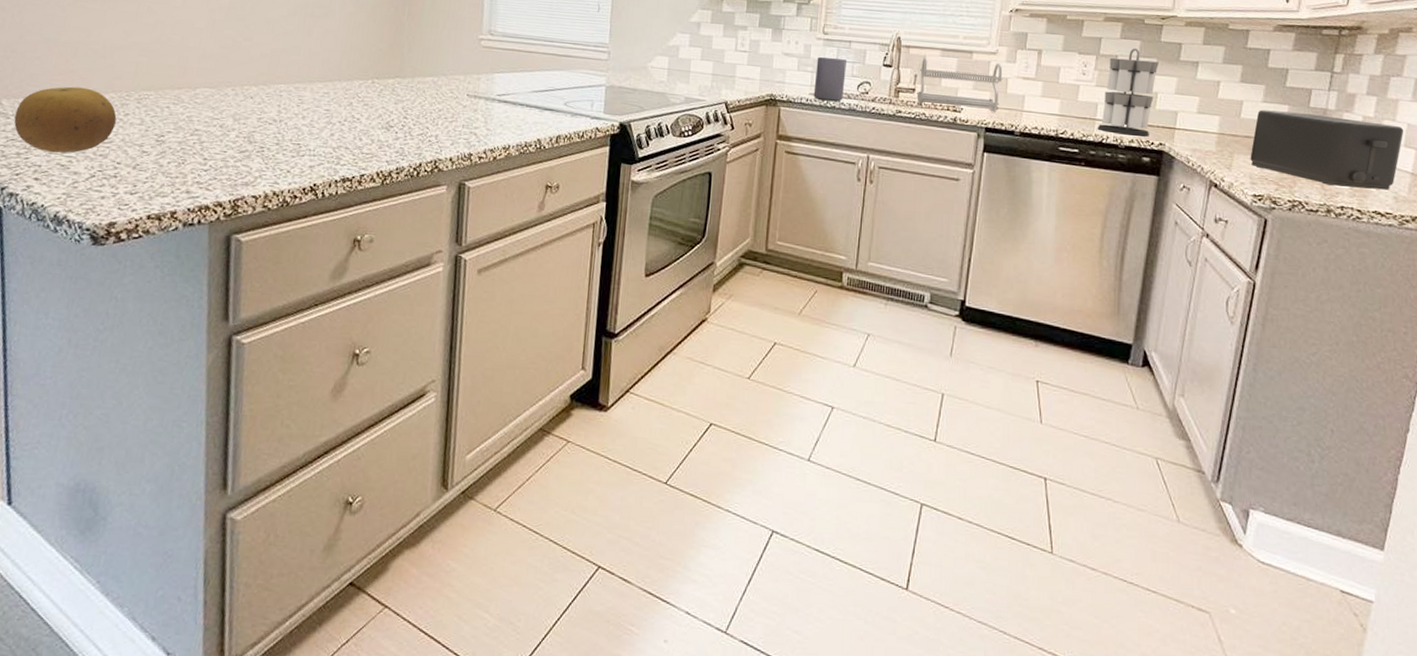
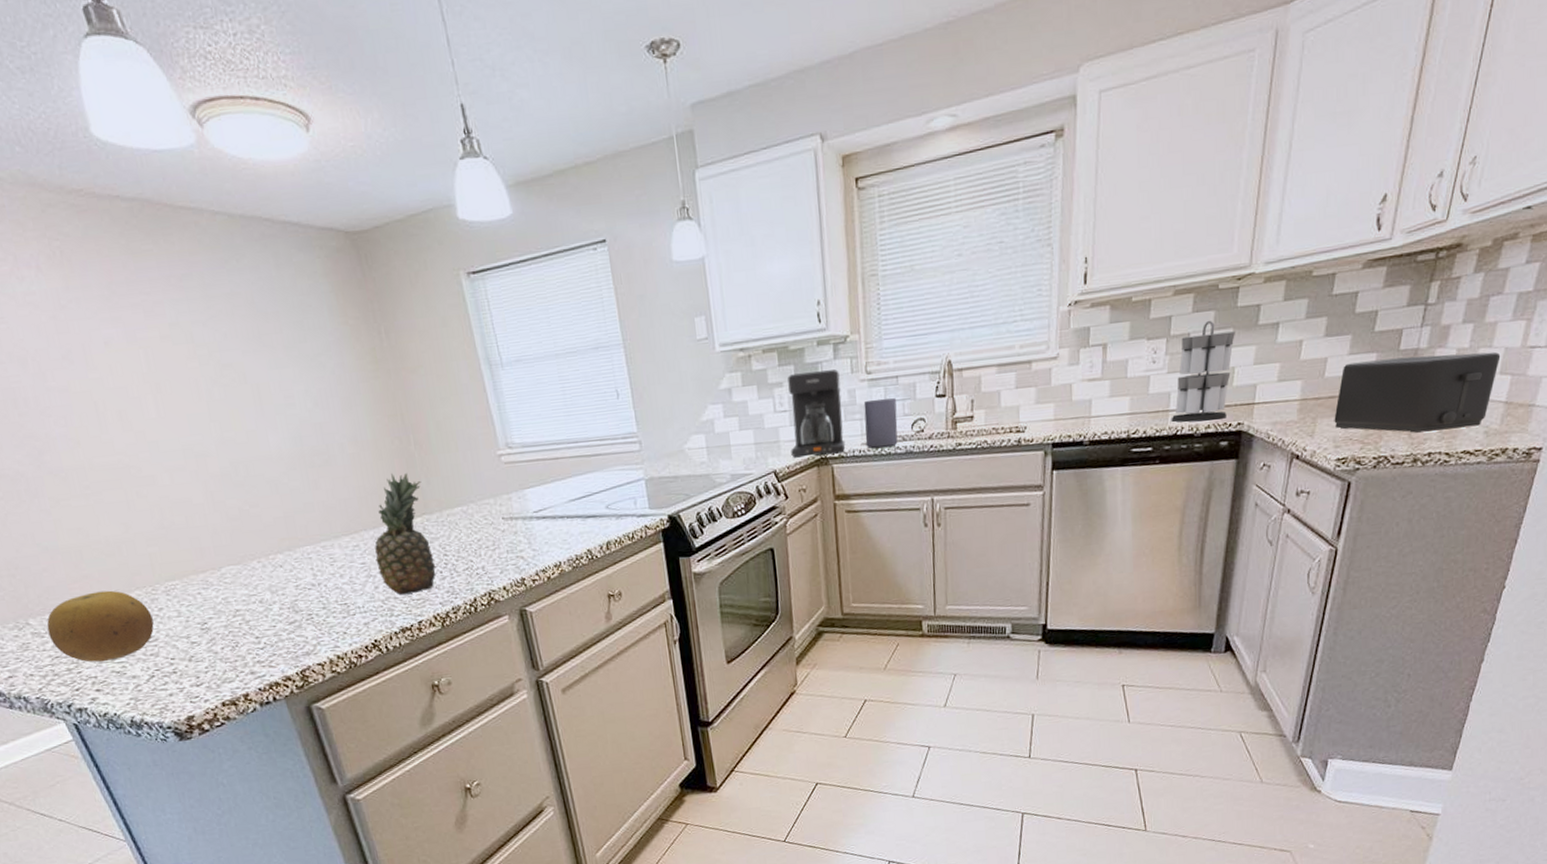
fruit: none [339,36,404,147] -> present [375,473,436,595]
coffee maker: none [744,21,799,98] -> present [787,369,846,458]
dish rack: present [917,57,1003,113] -> none [975,368,1066,433]

